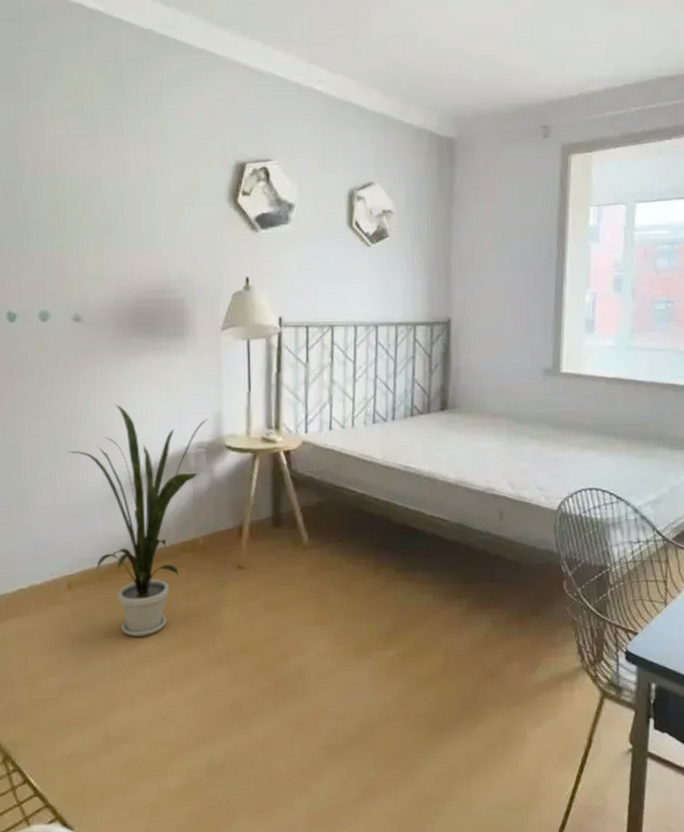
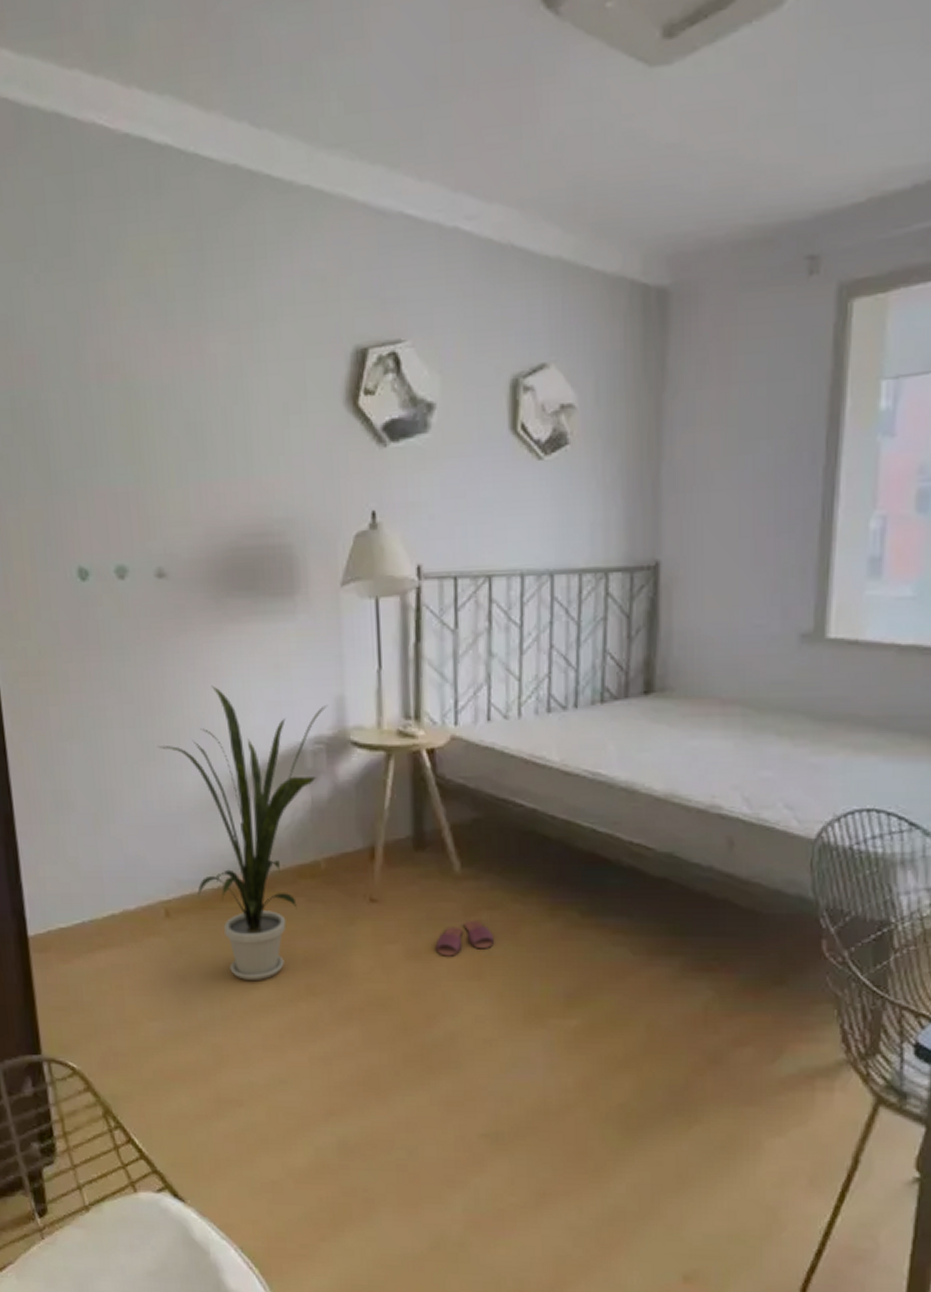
slippers: none [288,578,332,609] -> present [435,919,493,958]

